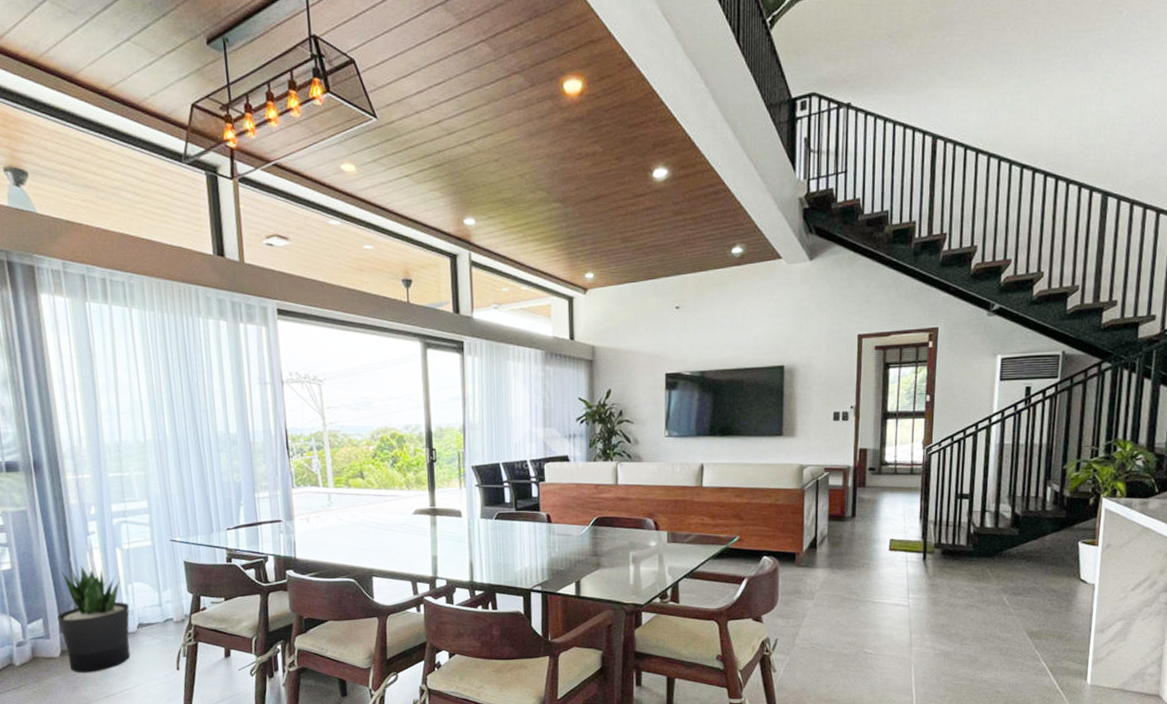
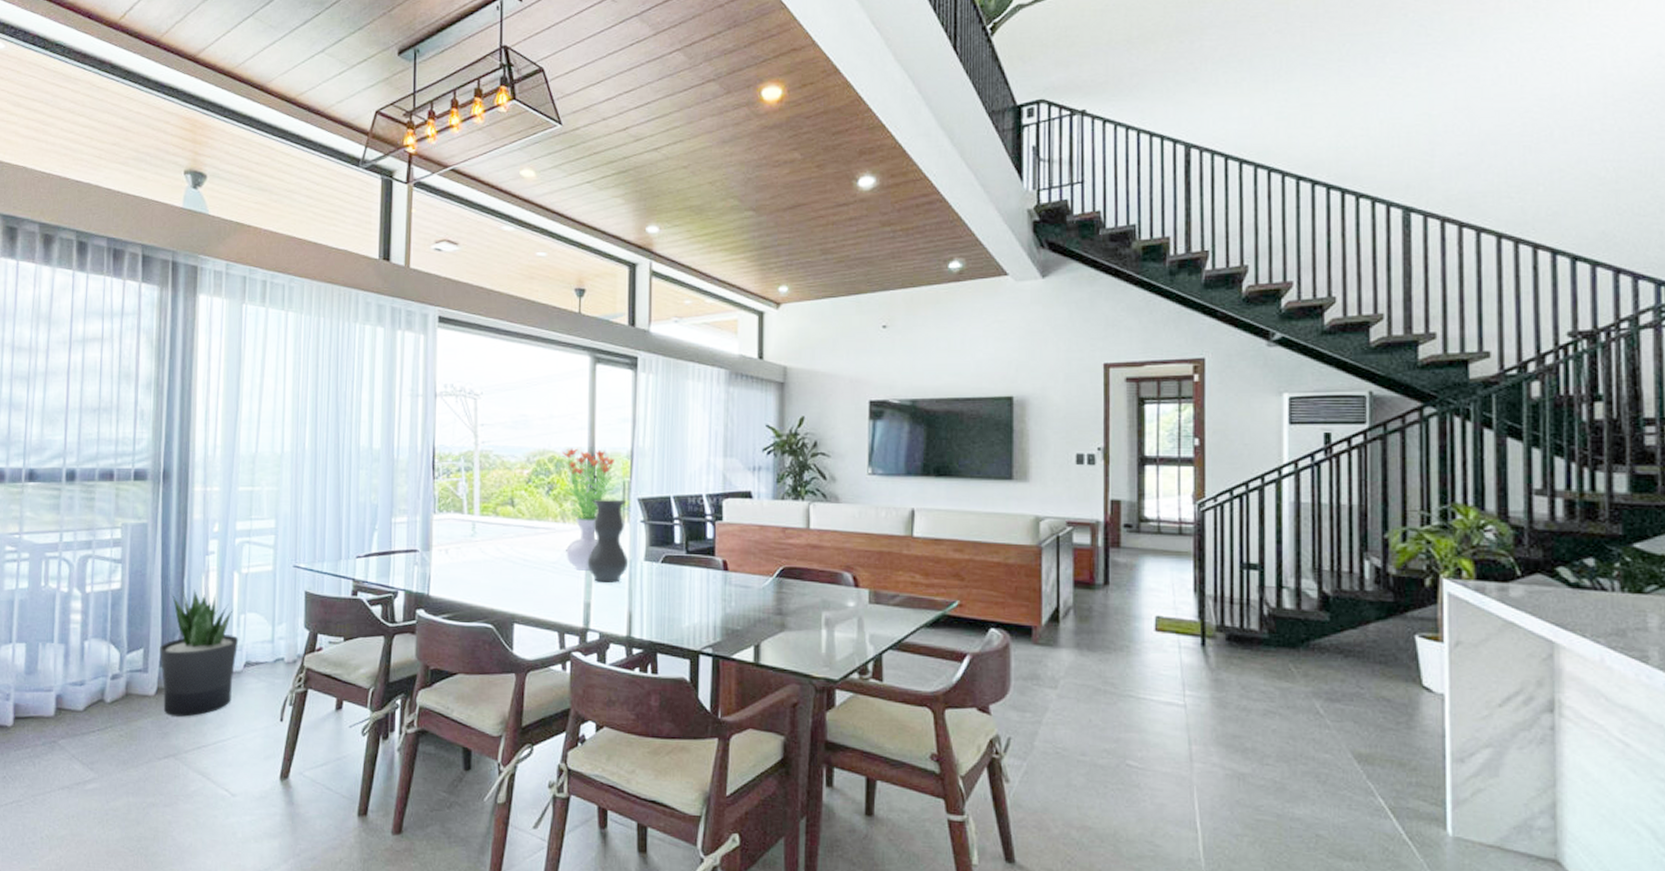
flower arrangement: none [399,425,451,530] -> present [558,448,615,571]
vase: none [431,467,467,538] -> present [587,499,629,583]

